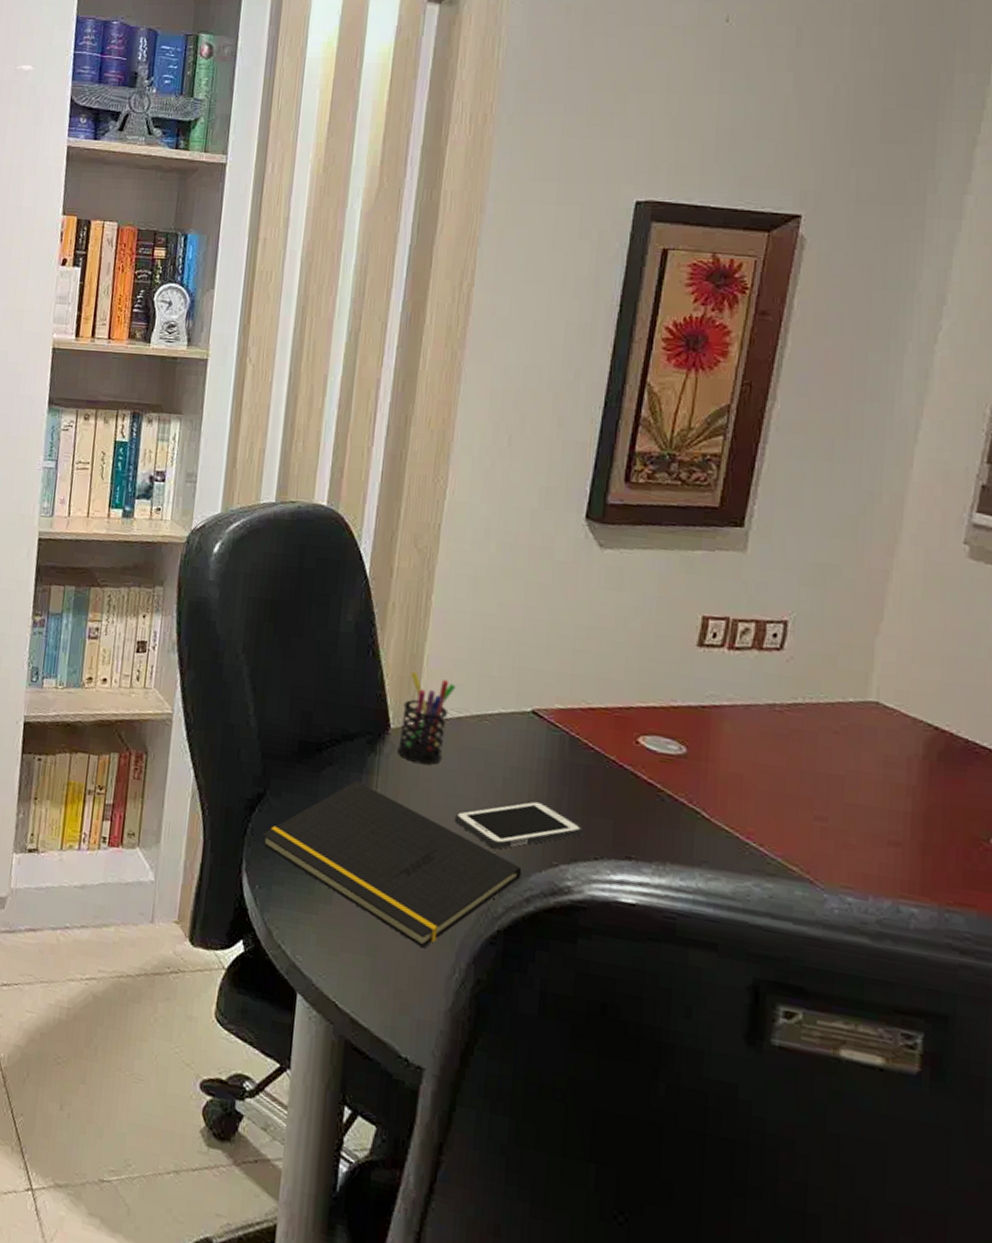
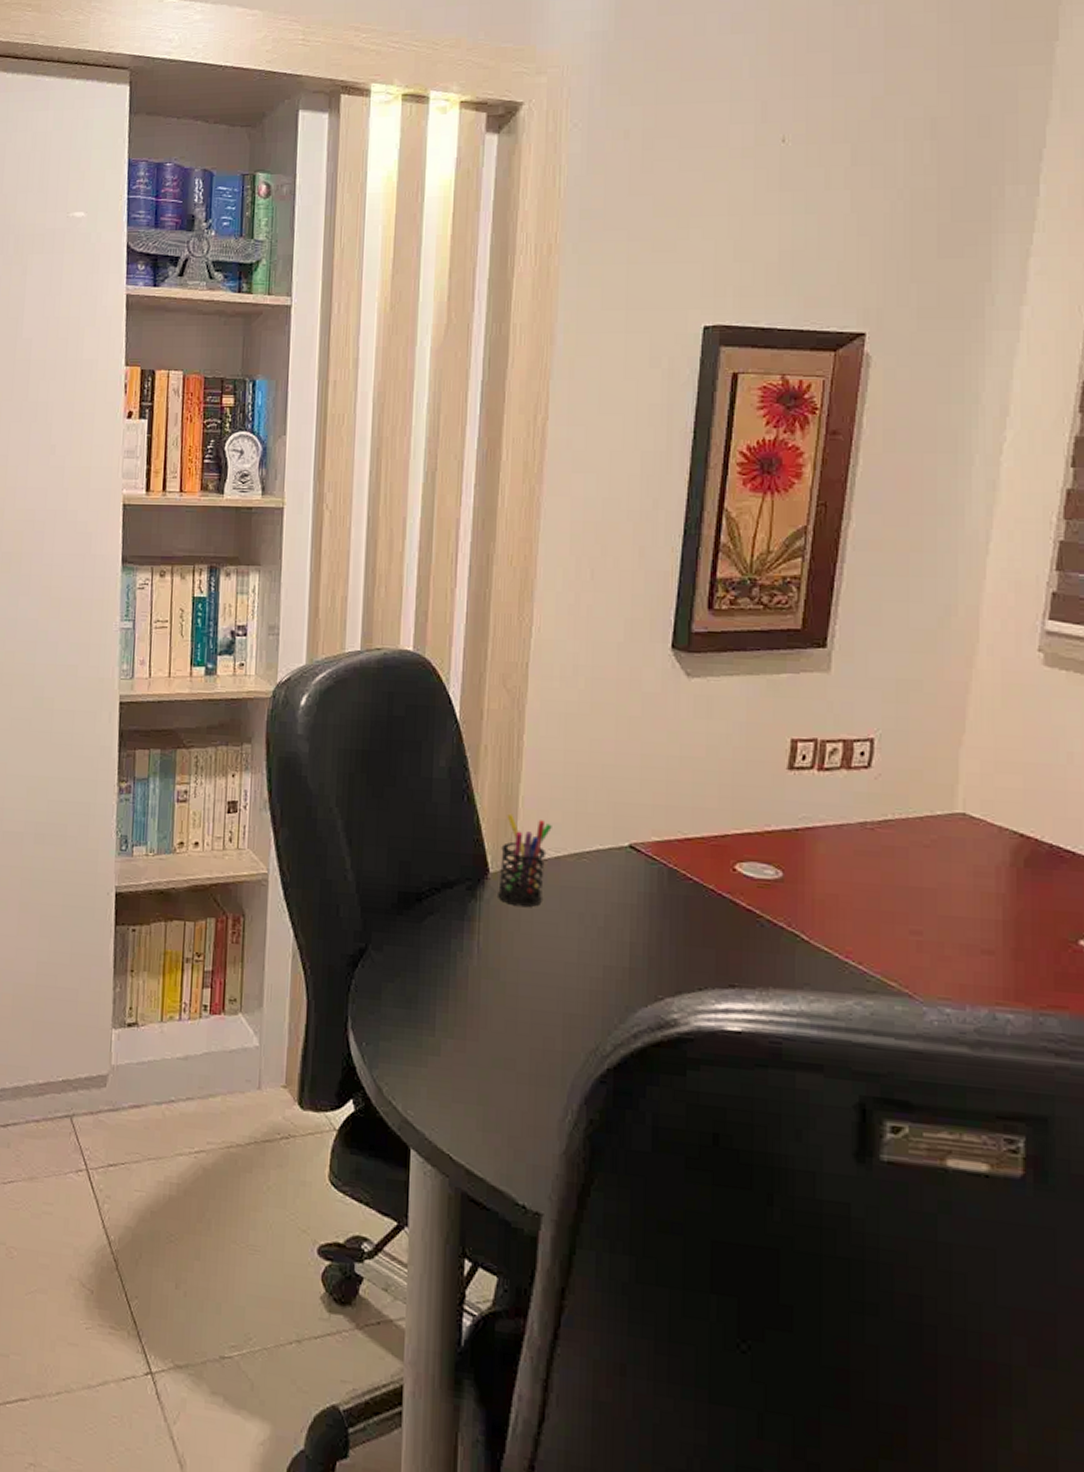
notepad: present [262,780,522,949] -> none [366,928,628,1093]
cell phone: present [454,800,583,849] -> none [558,935,685,987]

